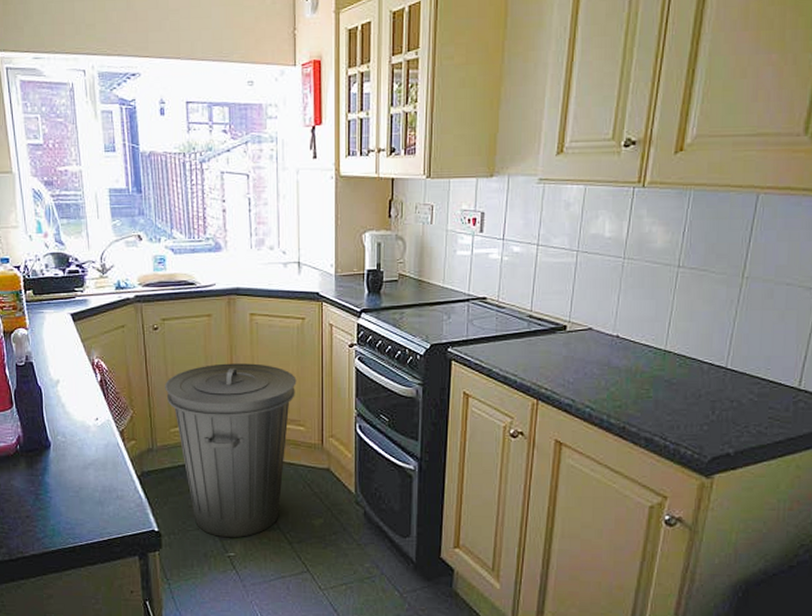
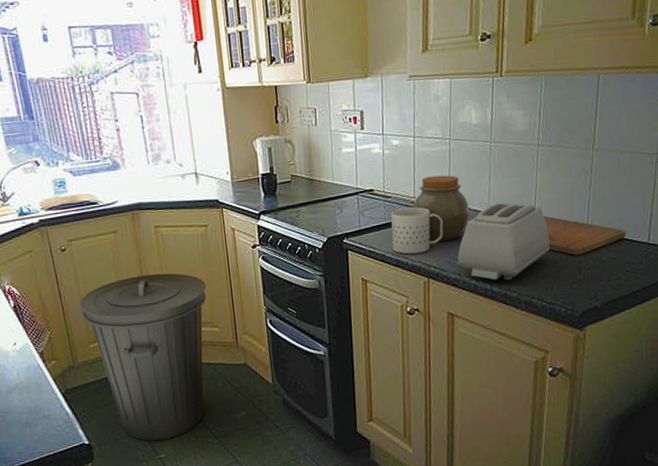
mug: none [501,321,560,372] -> present [390,207,444,255]
jar: none [528,289,592,361] -> present [412,175,469,241]
toaster: none [570,325,682,412] -> present [456,202,551,280]
cutting board: none [676,346,773,393] -> present [543,216,626,256]

